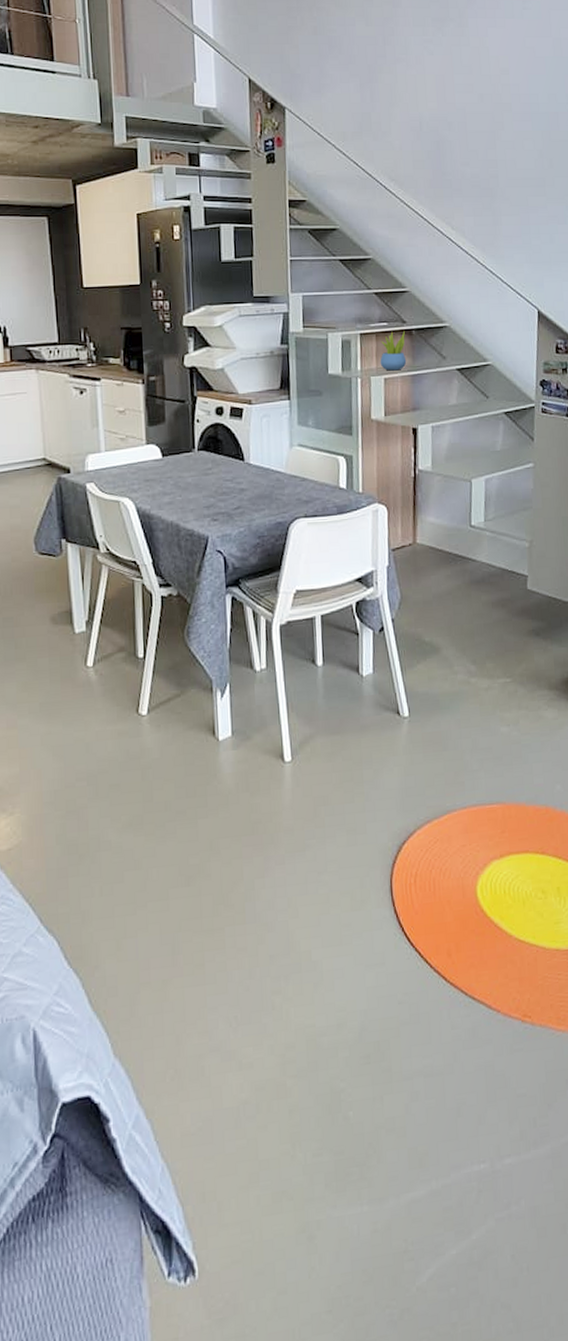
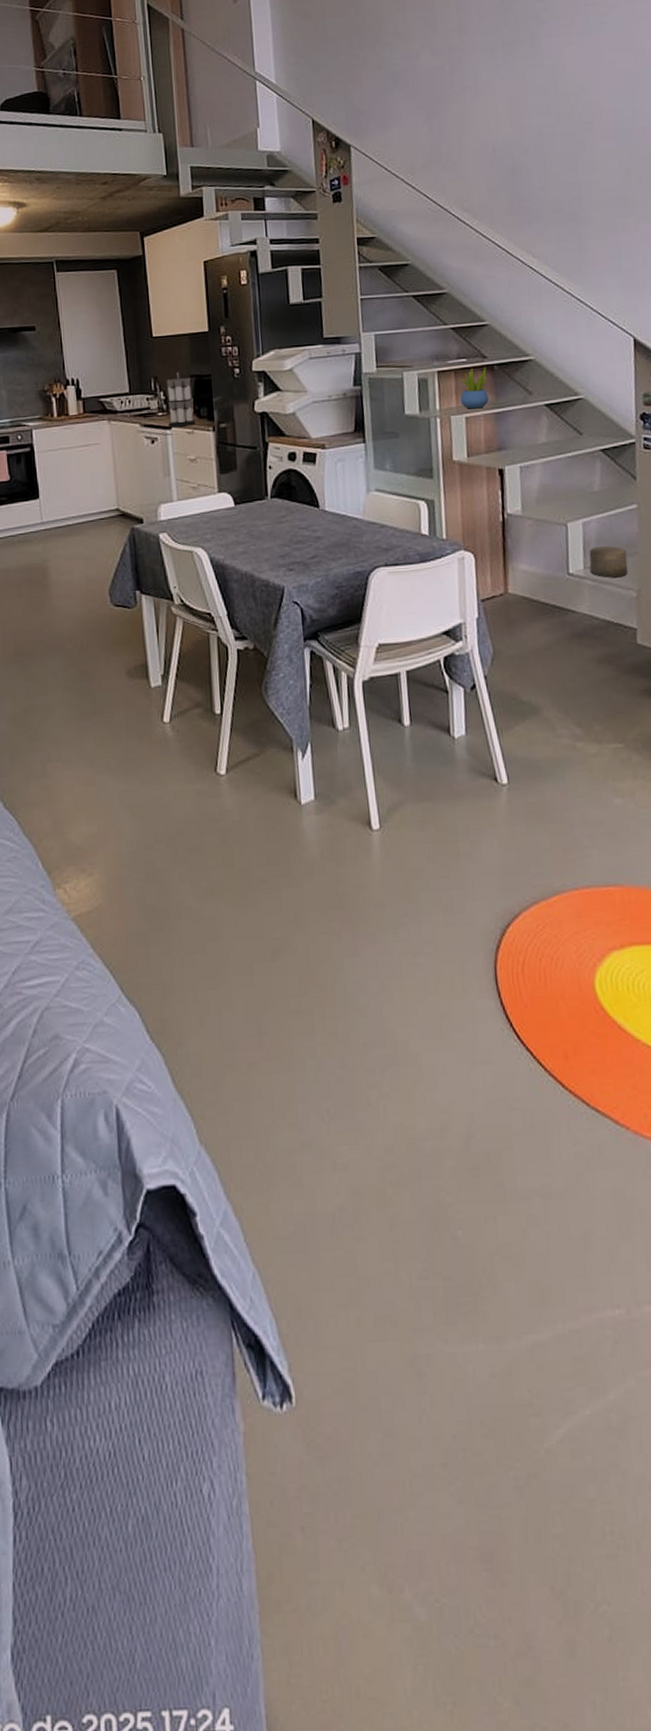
spice rack: none [96,324,126,379] -> present [166,372,196,427]
decorative box: none [489,501,523,530] -> present [589,546,628,578]

